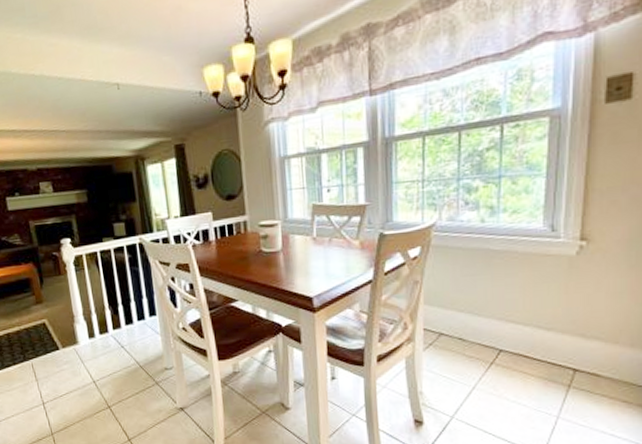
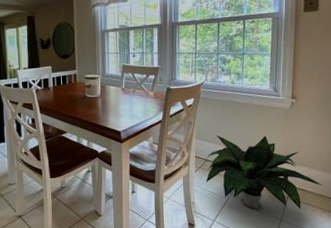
potted plant: none [439,297,630,402] -> present [205,135,323,209]

